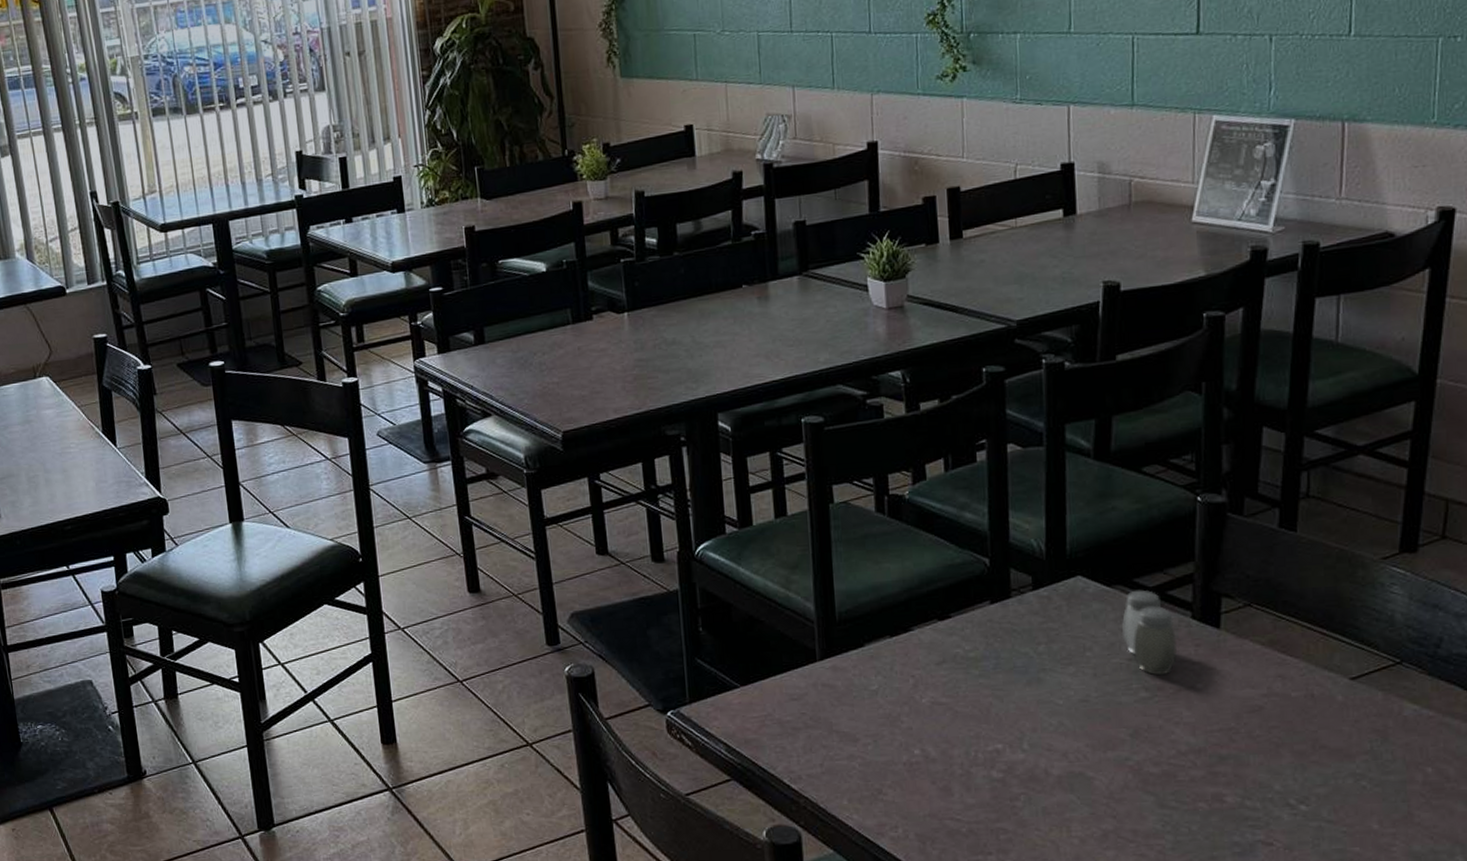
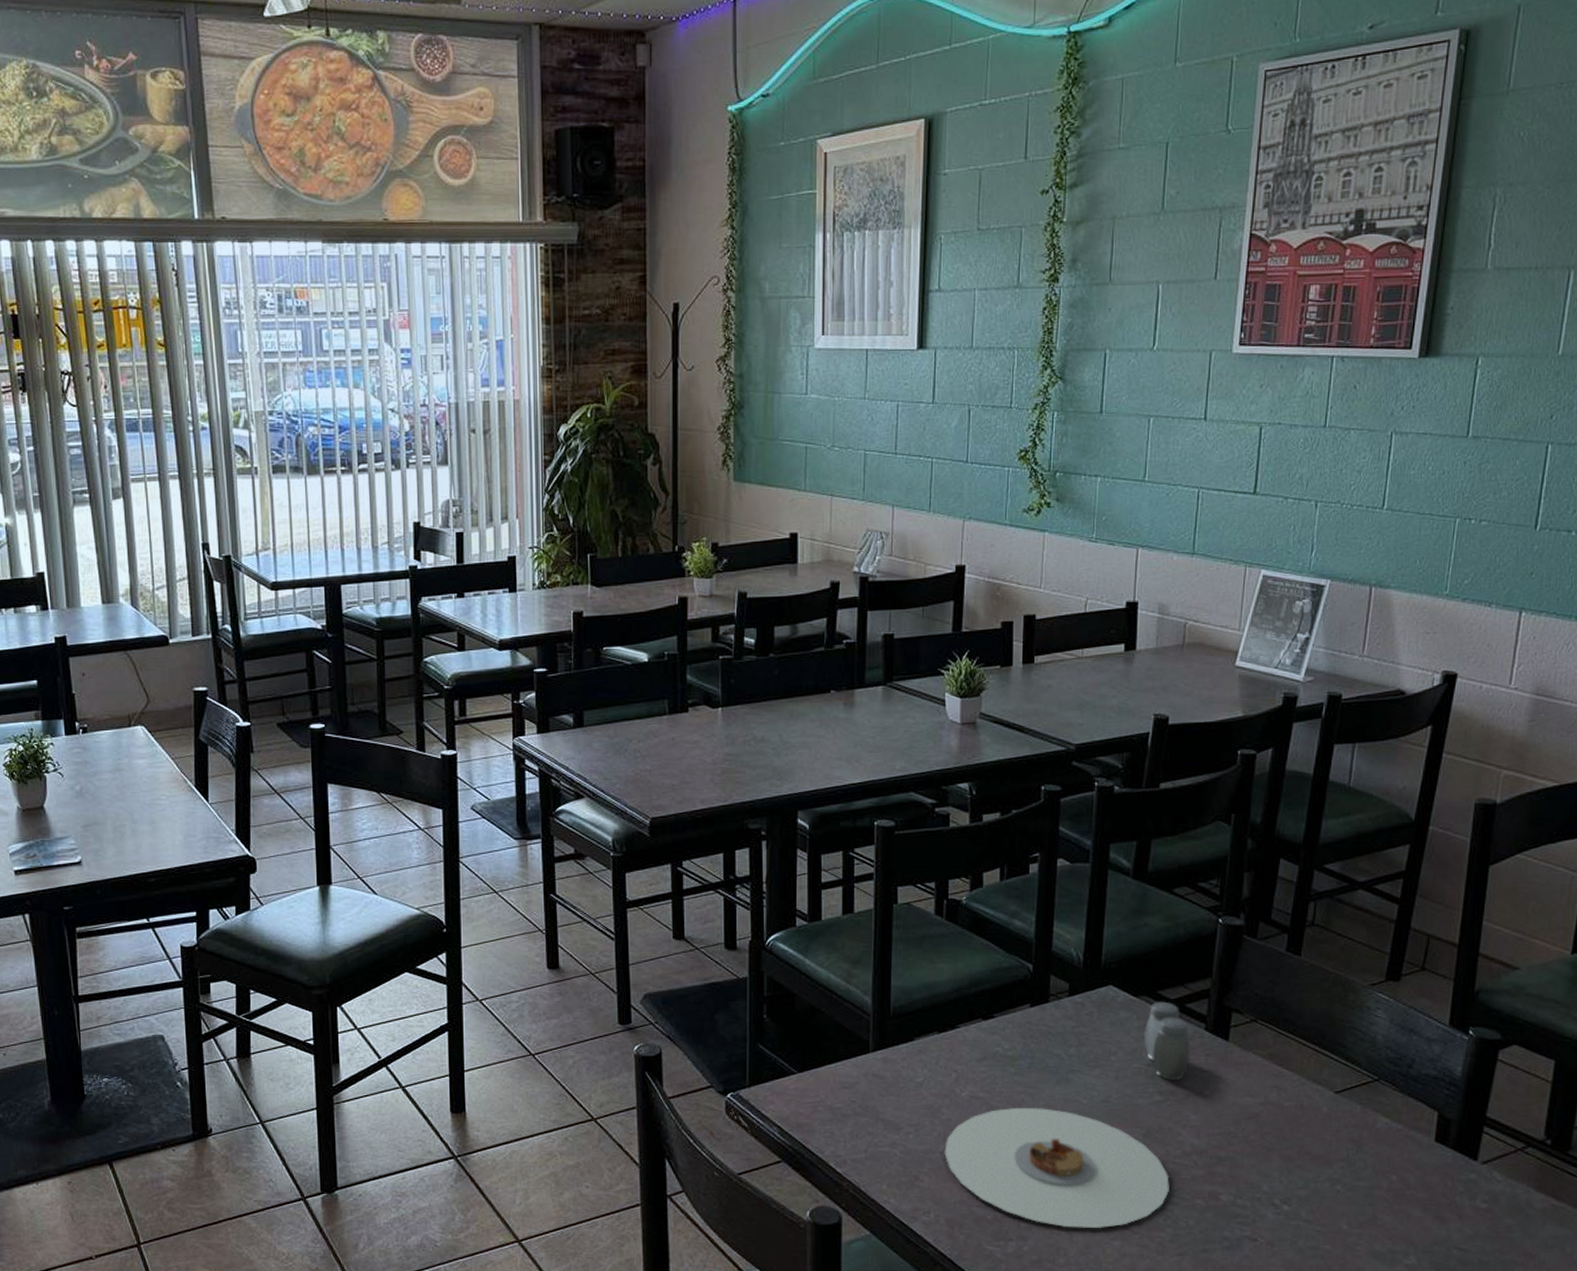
plate: none [908,710,1166,839] -> present [944,1107,1169,1229]

